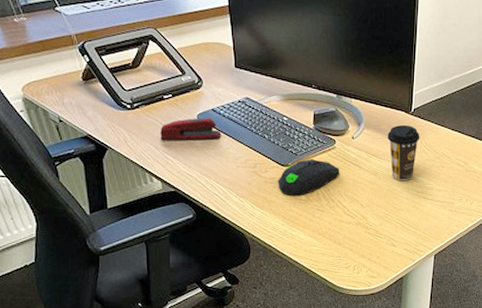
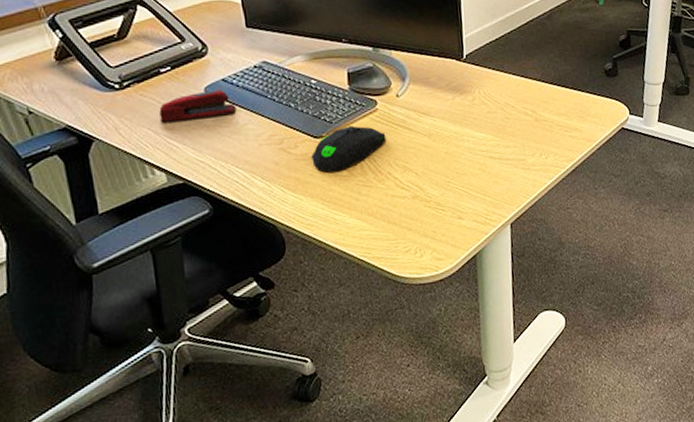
coffee cup: present [387,124,420,180] -> none [438,74,477,140]

